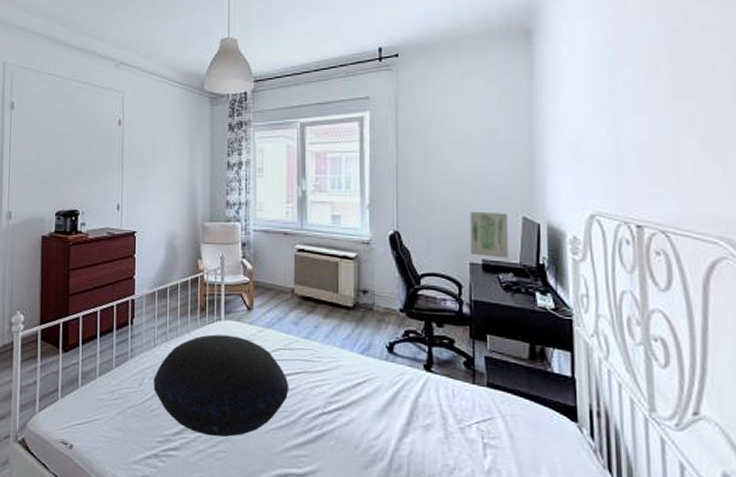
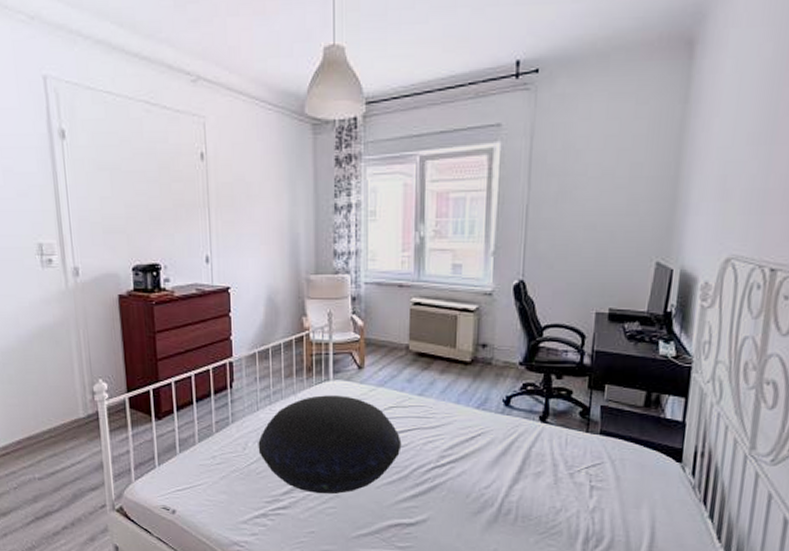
wall art: present [470,211,509,258] -> none [598,257,642,306]

